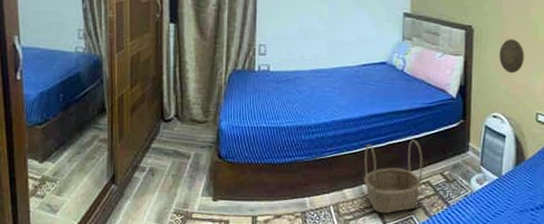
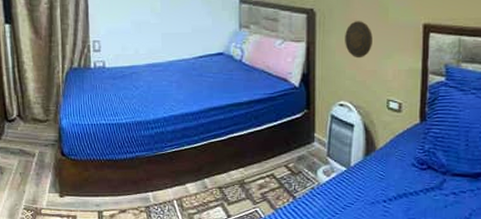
basket: present [364,139,423,213] -> none [205,132,267,206]

